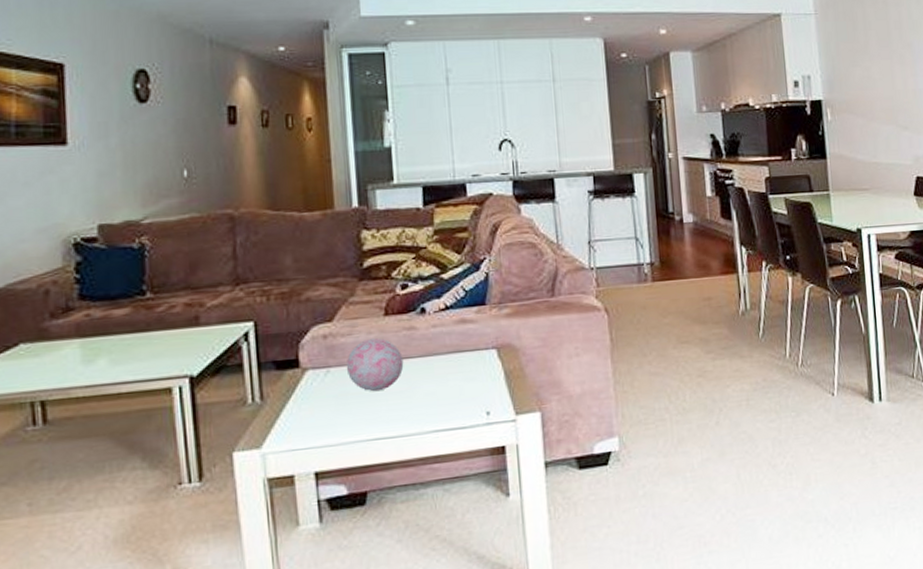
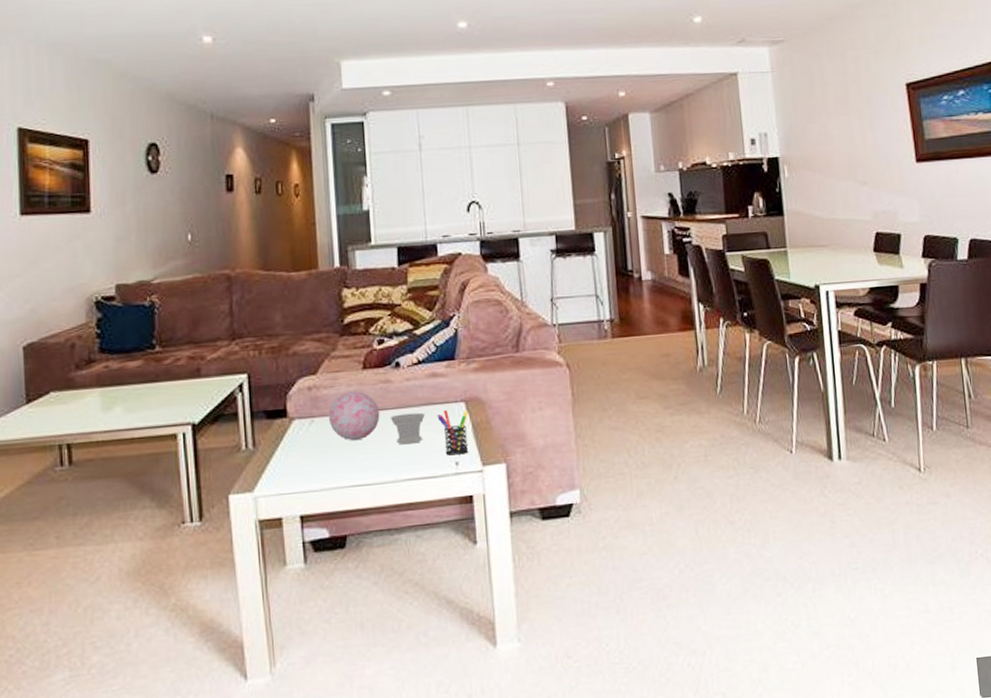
cup: none [414,360,453,395] -> present [390,412,425,445]
pen holder: none [466,358,500,405] -> present [437,410,468,456]

